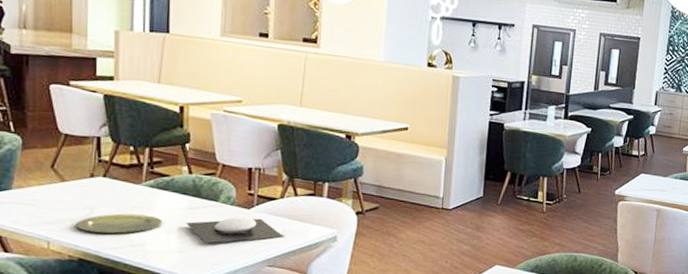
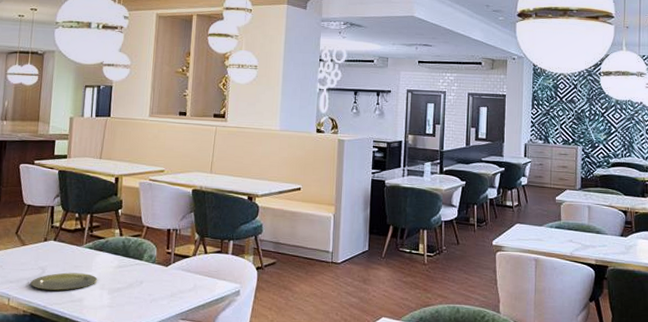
plate: present [186,217,285,244] -> none [116,274,196,299]

